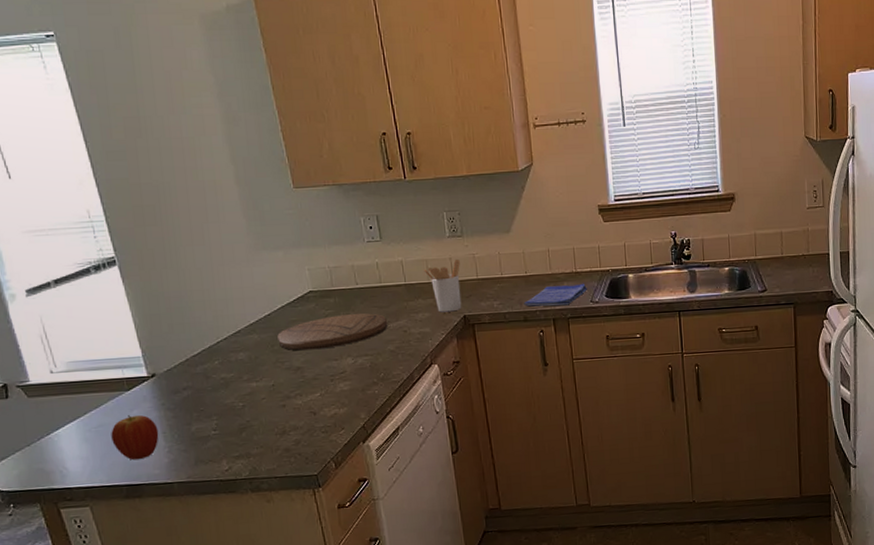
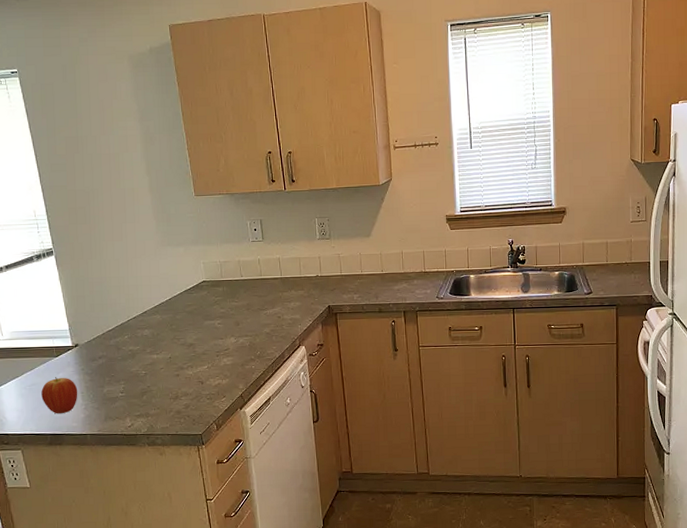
cutting board: present [277,313,388,351] -> none [176,301,266,330]
utensil holder: present [424,258,462,313] -> none [297,257,327,302]
dish towel: present [524,283,587,307] -> none [379,281,434,301]

